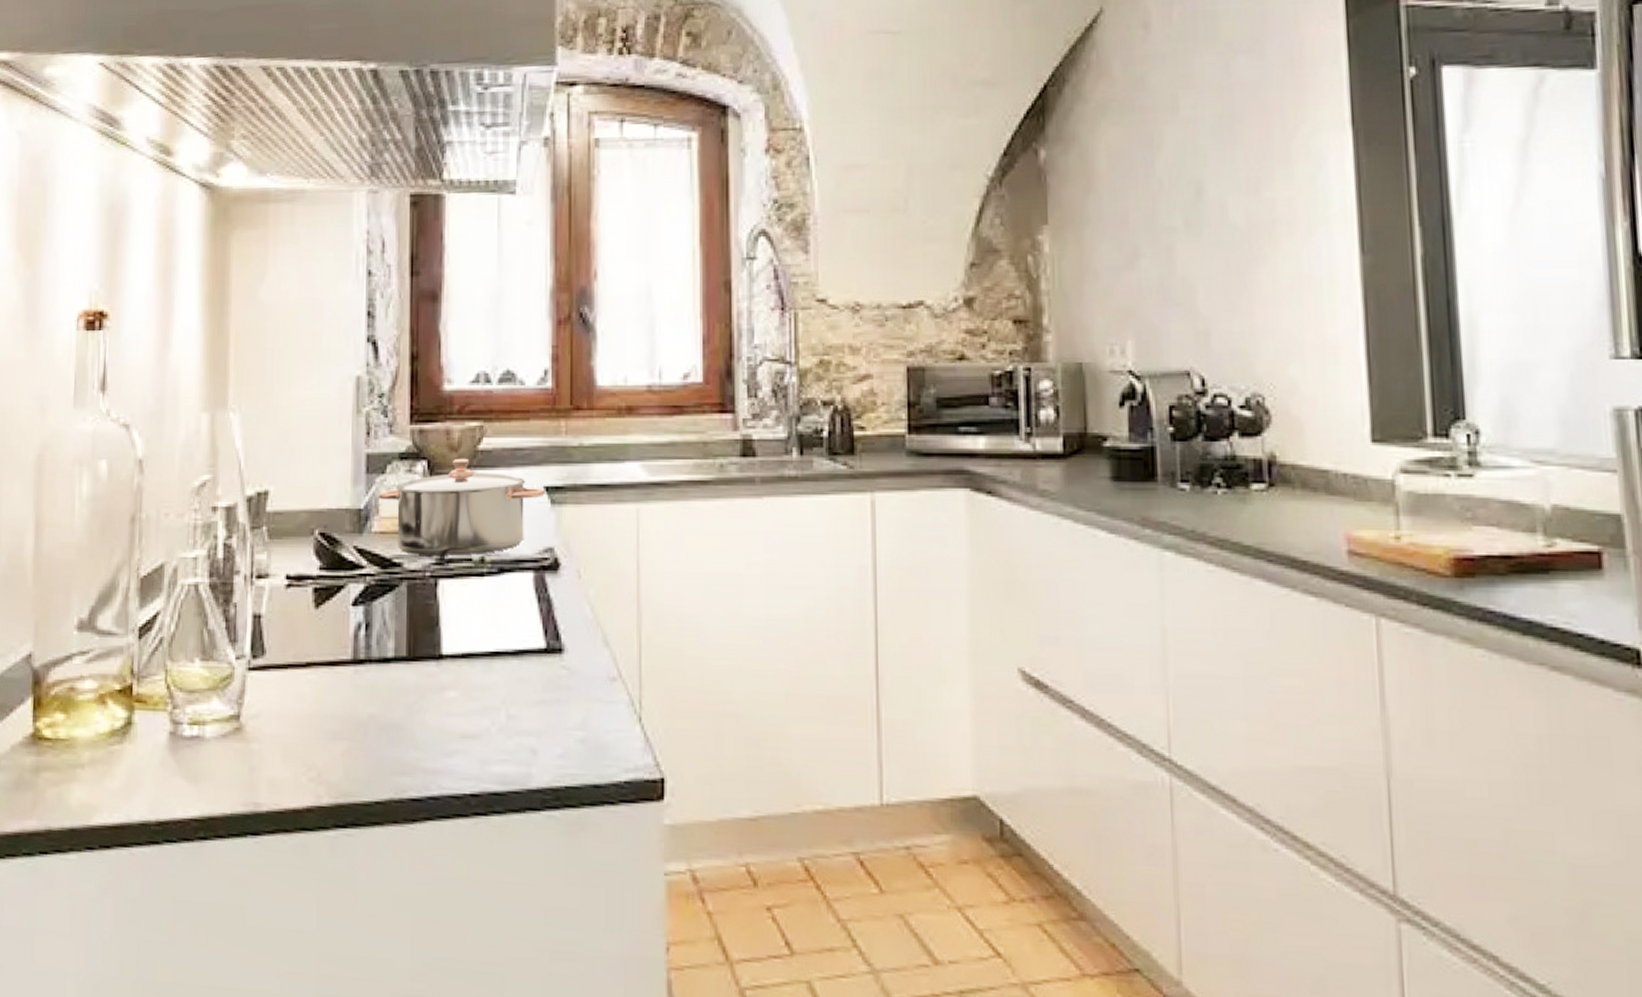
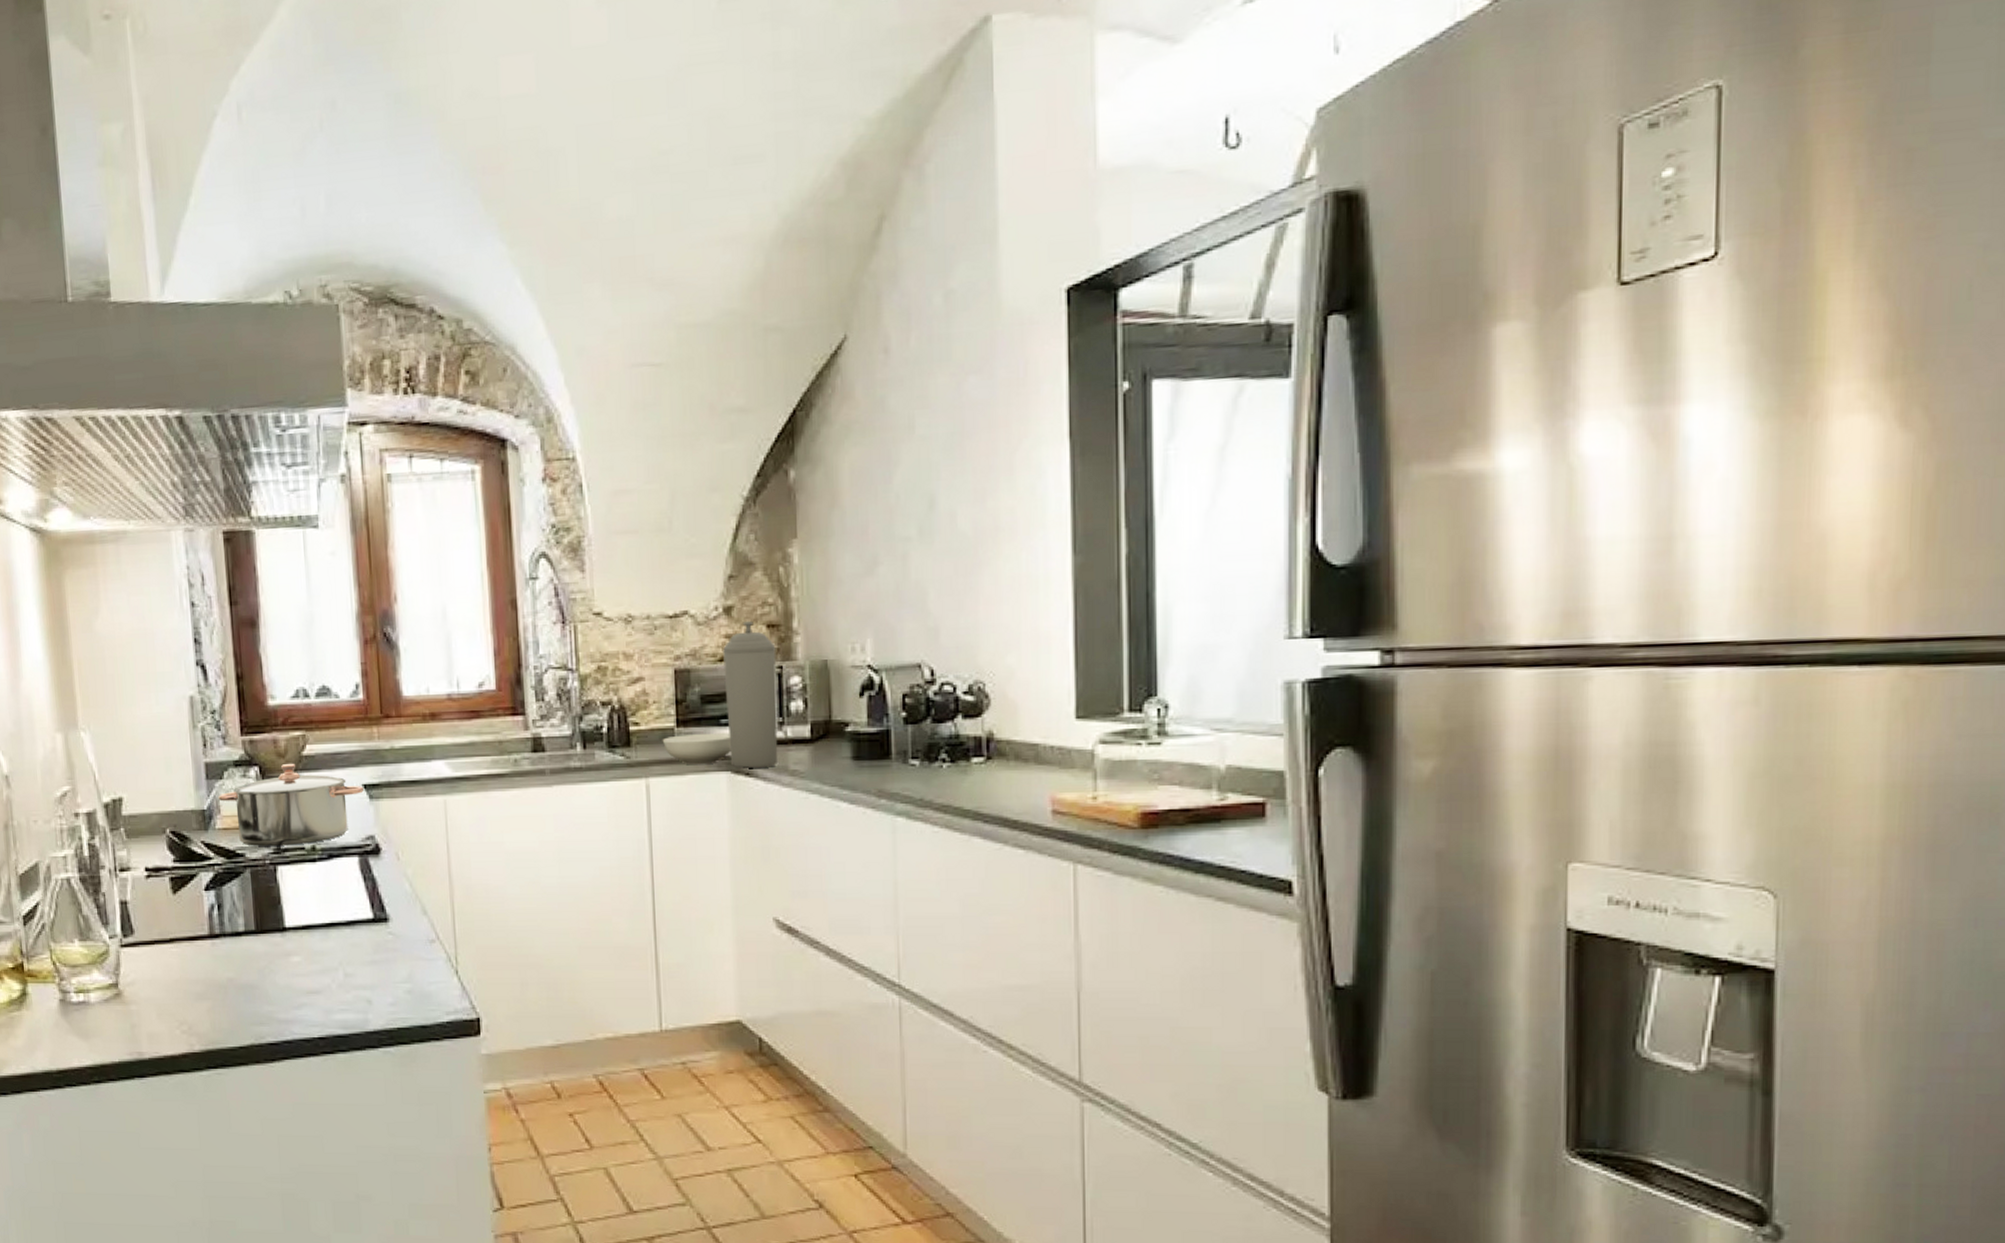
bowl: none [891,443,971,480] -> present [662,733,731,765]
canister: none [963,315,1025,487] -> present [723,621,778,769]

